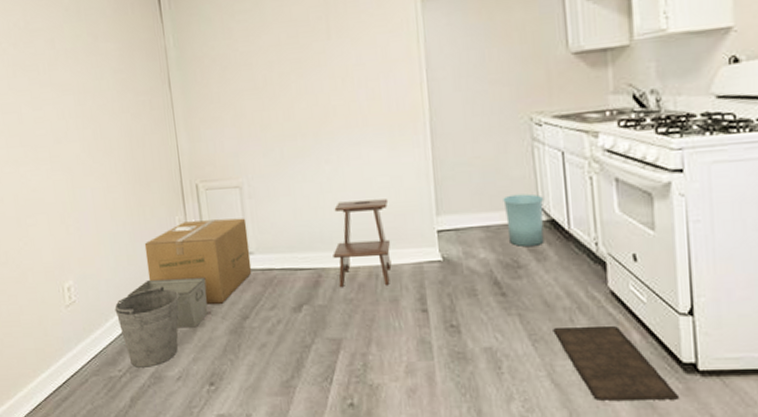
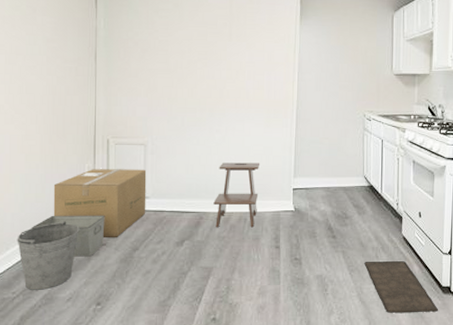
waste bin: present [503,193,545,248] -> none [340,166,368,204]

